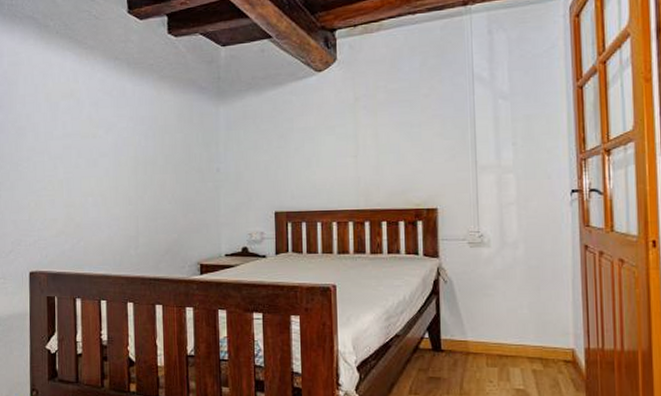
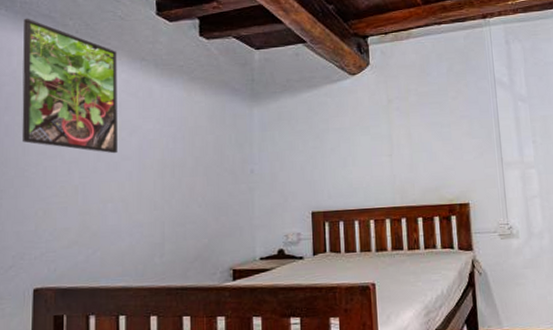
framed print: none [11,20,96,151] -> present [22,18,117,154]

